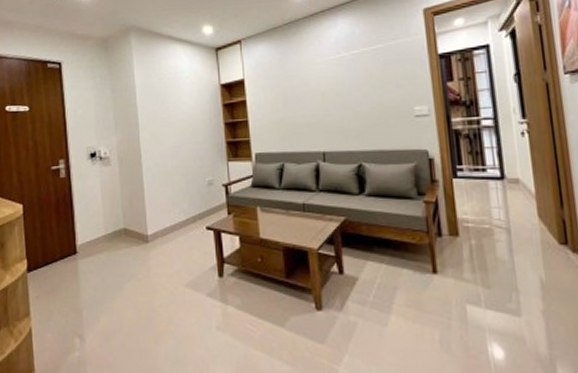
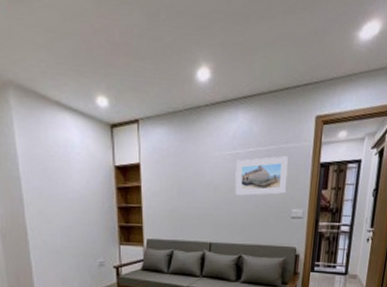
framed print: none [342,52,404,99] -> present [235,156,289,196]

